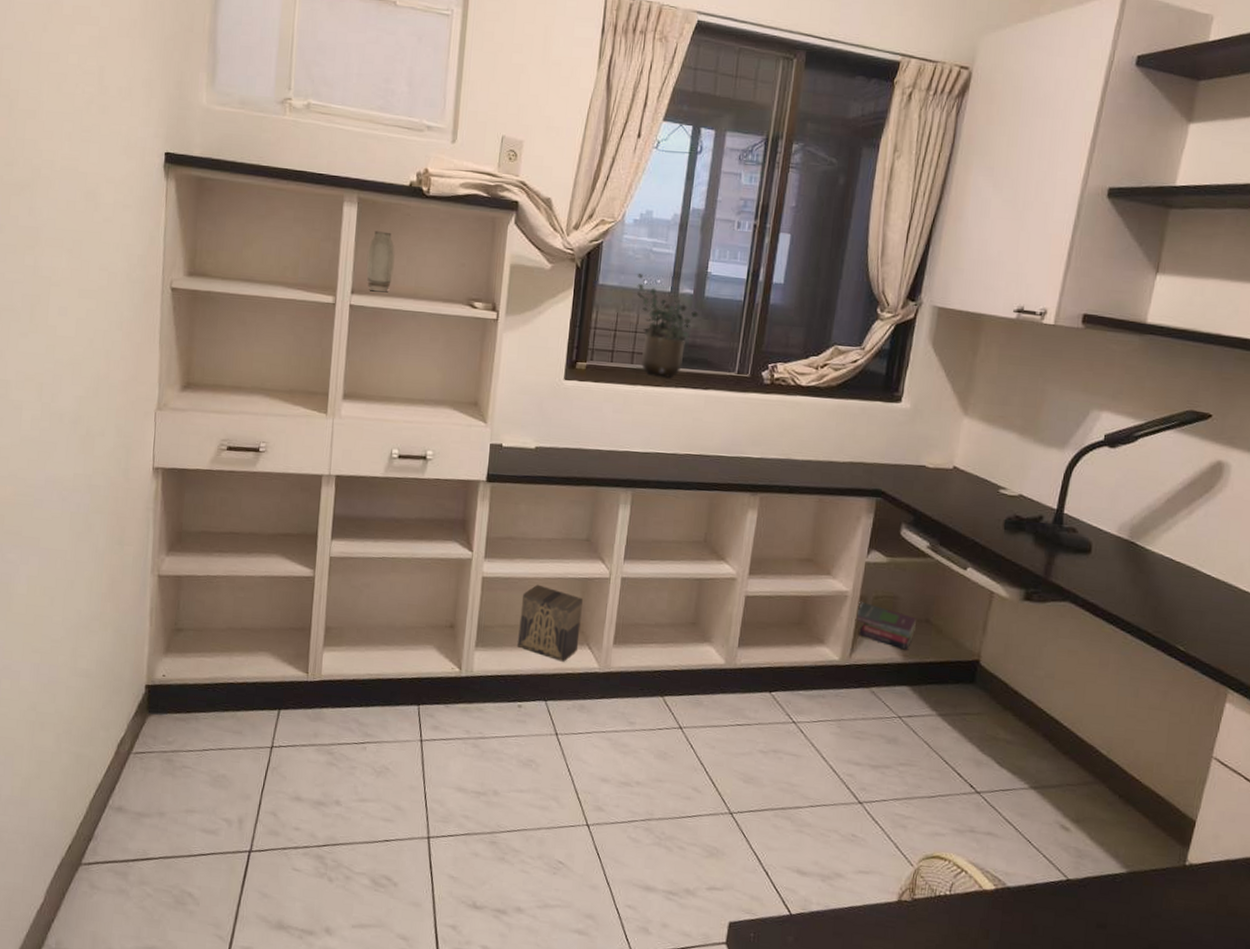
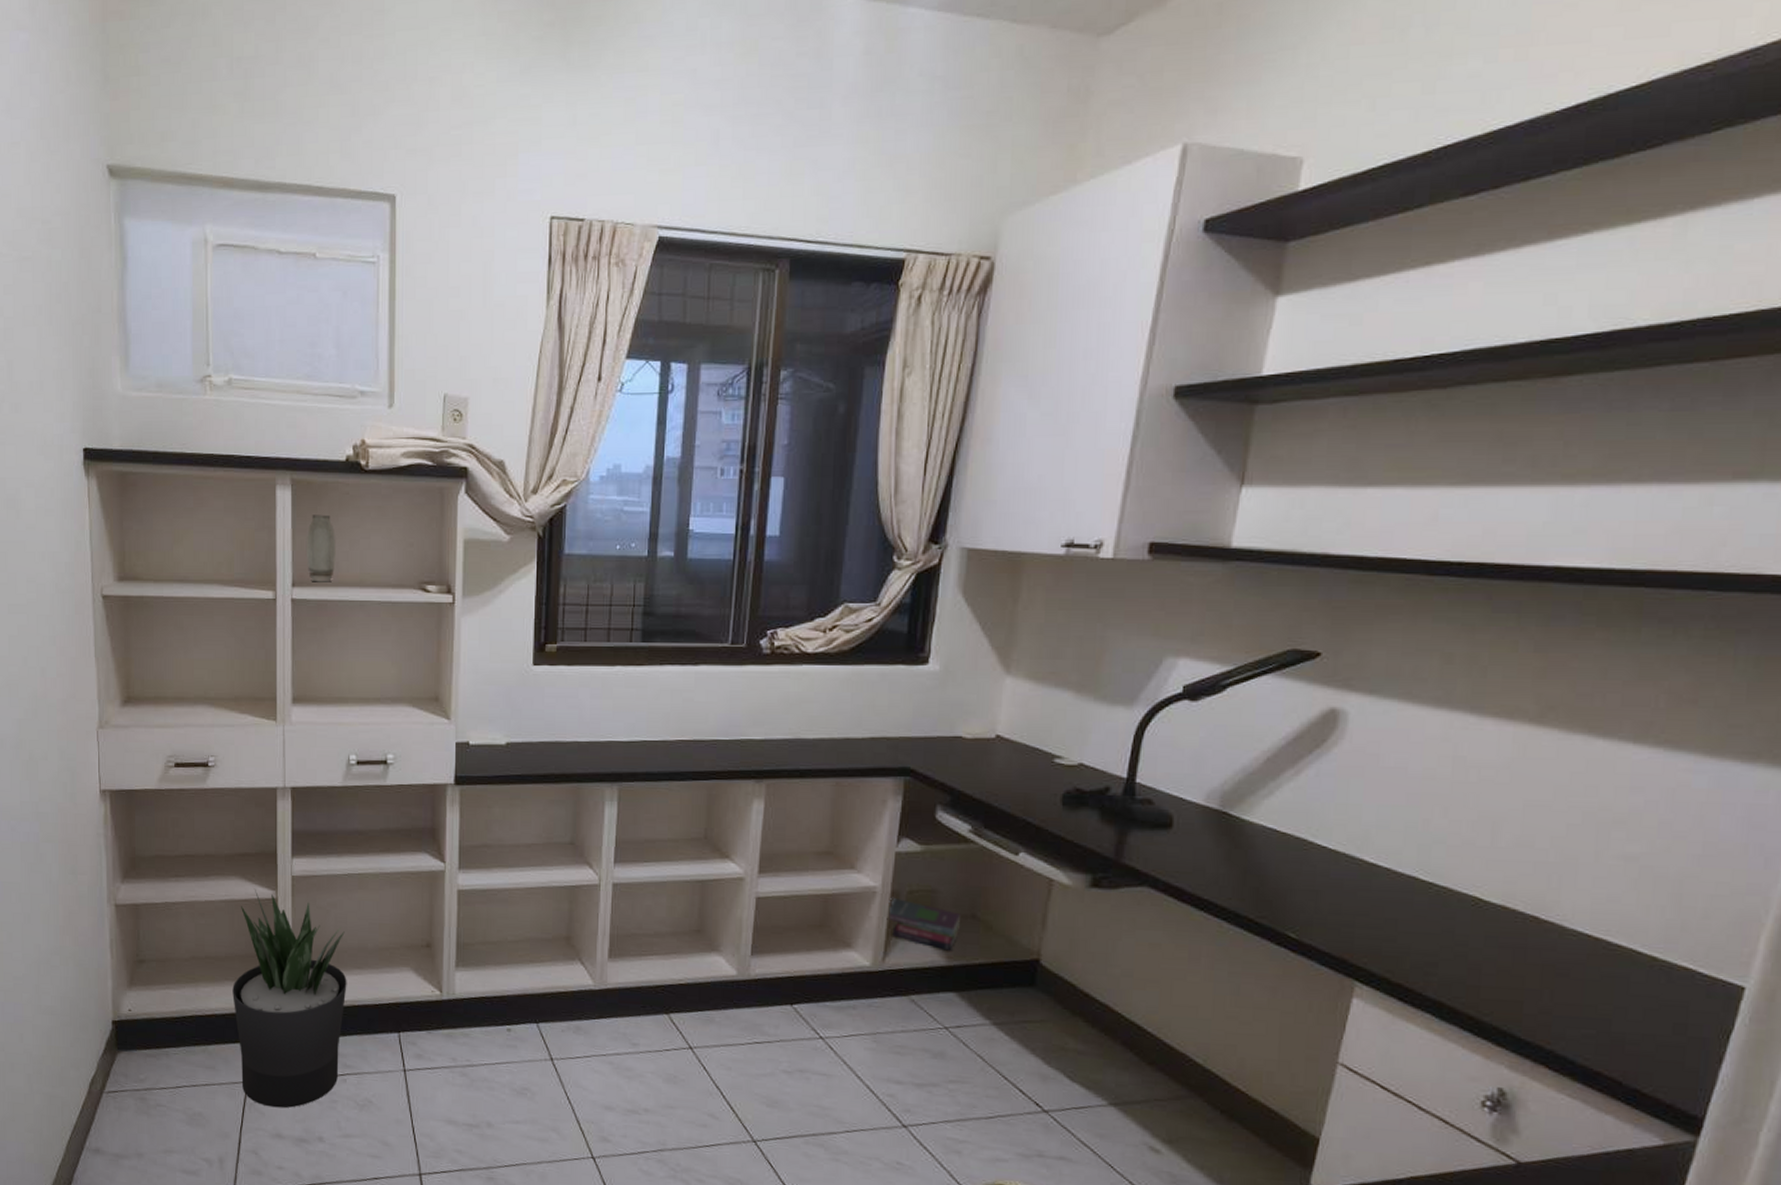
planter: none [264,566,375,773] -> present [232,888,347,1109]
decorative box: present [518,584,583,662] -> none [502,895,571,980]
potted plant: present [637,273,699,379] -> none [608,537,682,657]

